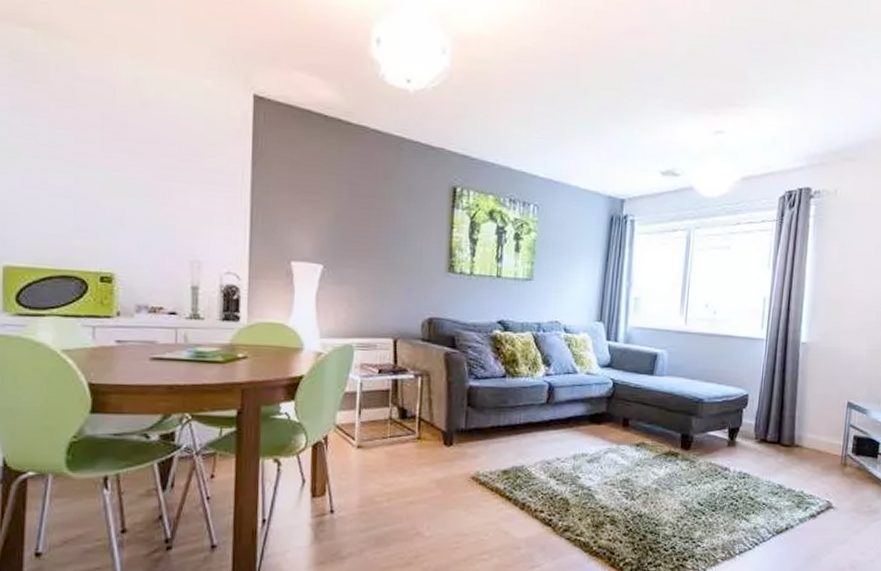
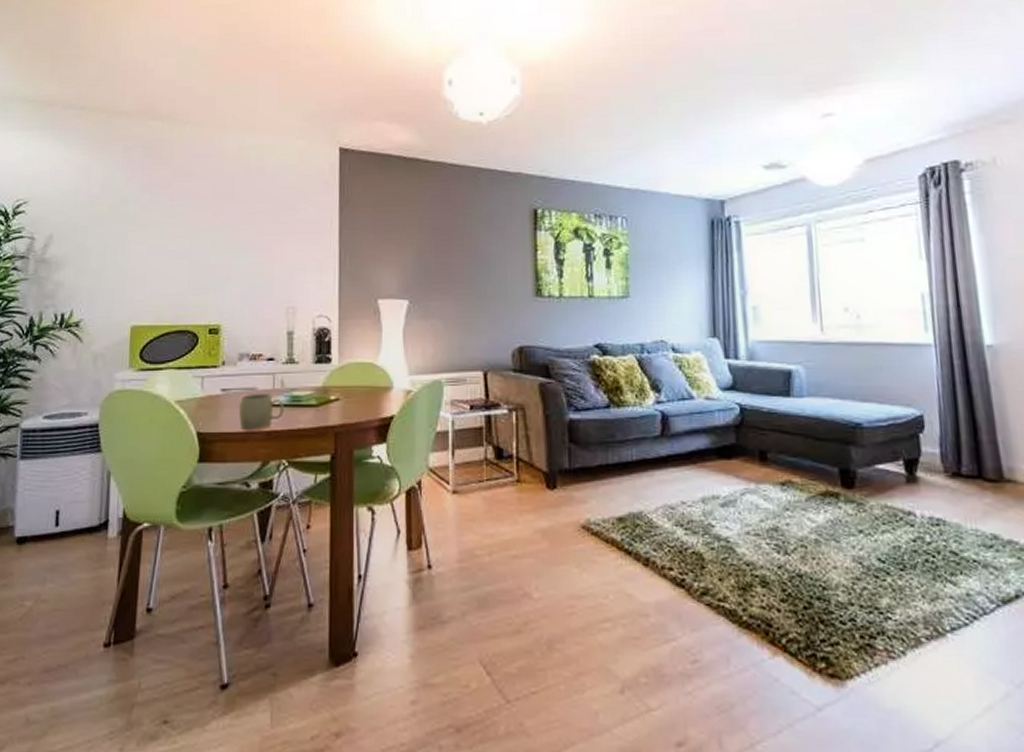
mug: none [137,347,188,386] -> present [239,394,284,432]

